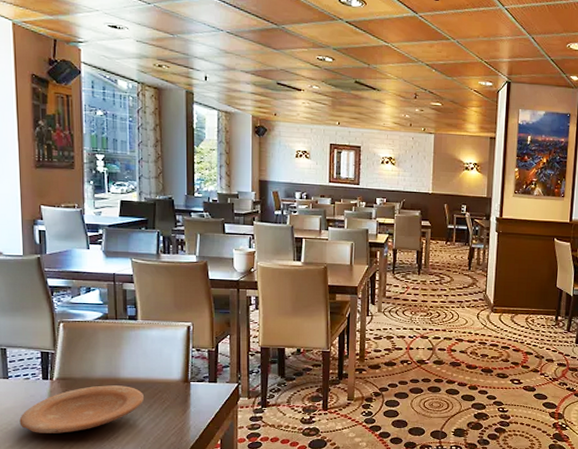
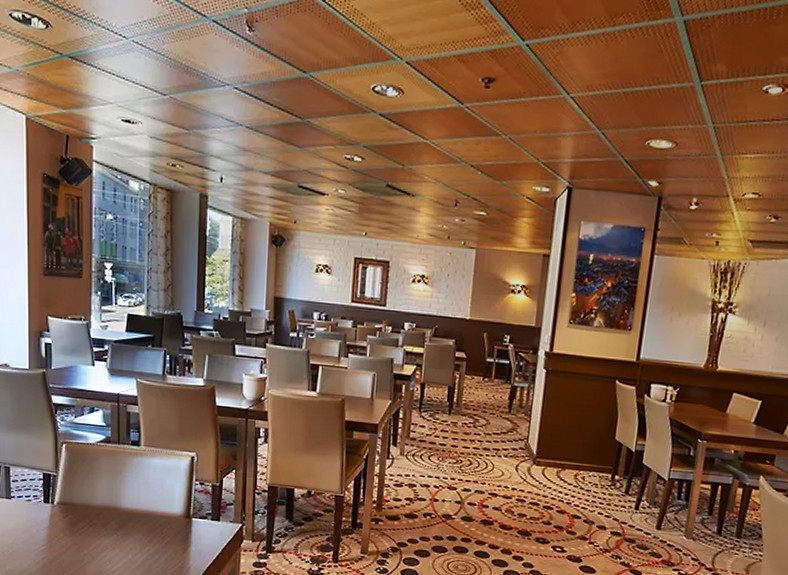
plate: present [19,385,145,433] -> none [20,514,145,562]

